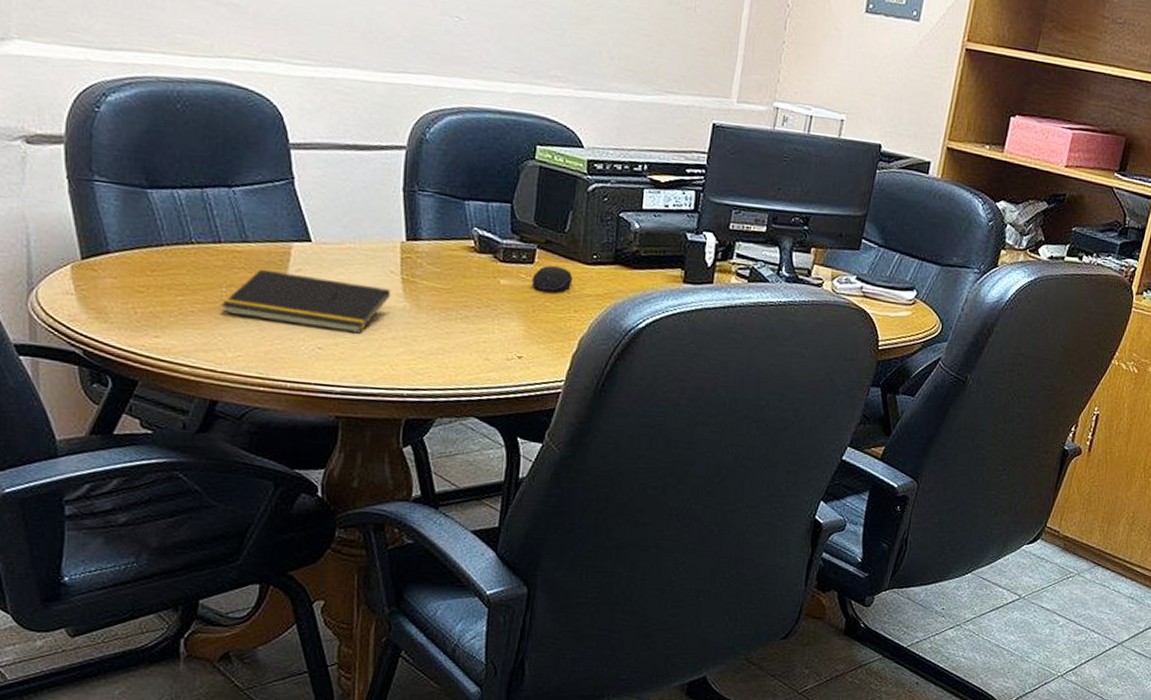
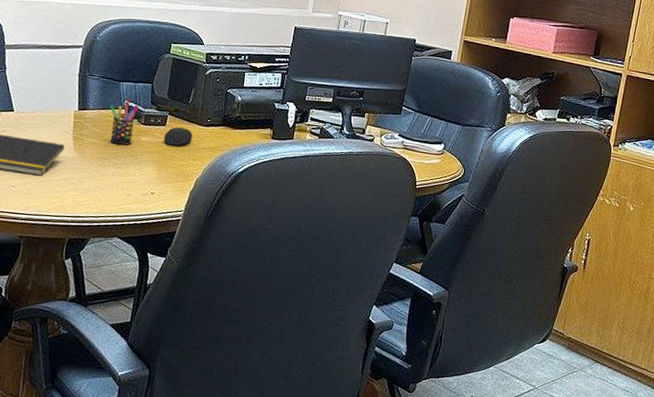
pen holder: none [451,225,495,291] -> present [109,99,139,145]

